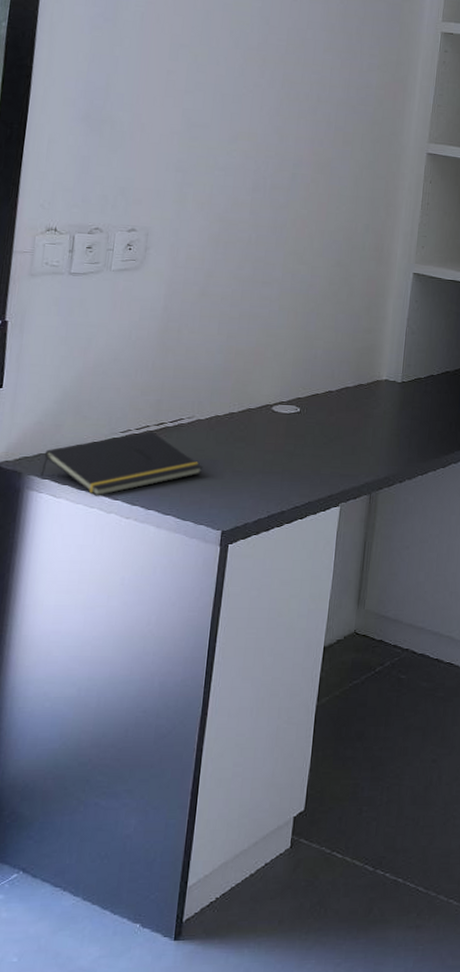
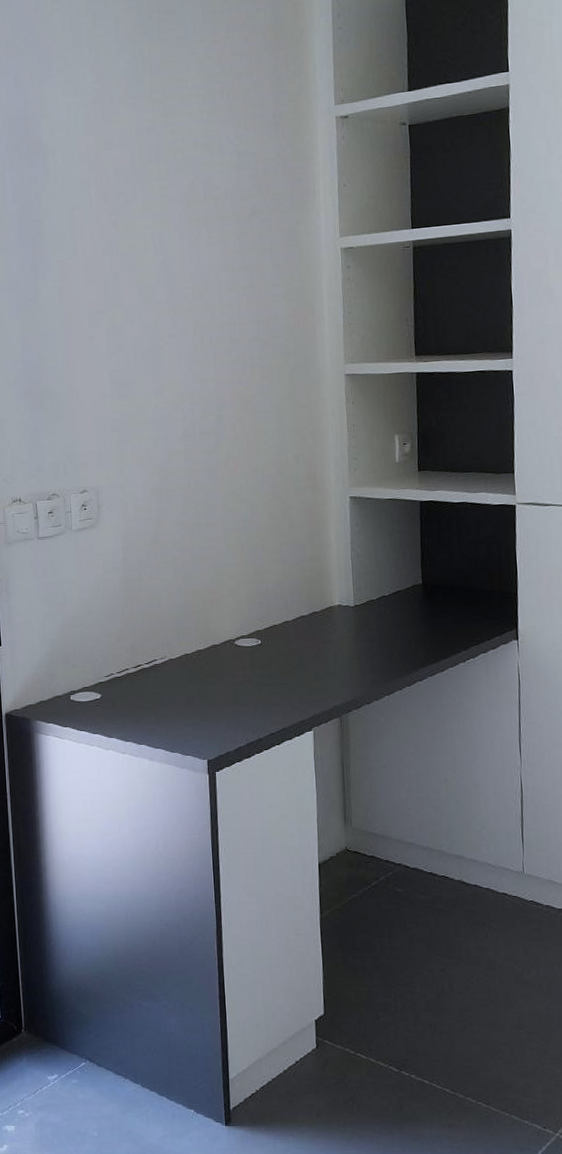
notepad: present [40,432,203,496] -> none [45,674,181,735]

